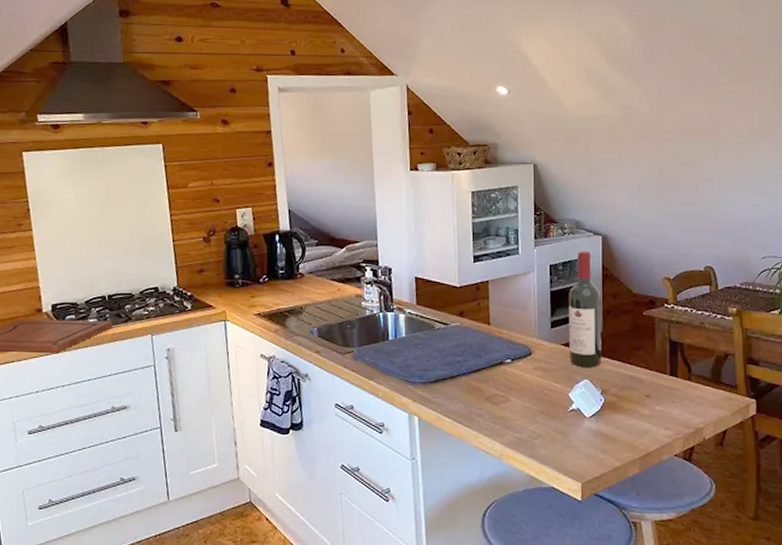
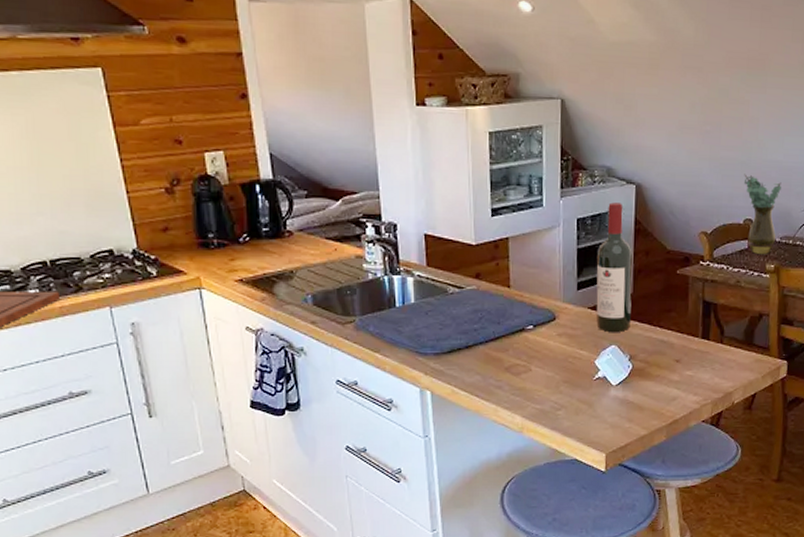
vase: none [702,226,738,298] -> present [743,174,781,254]

